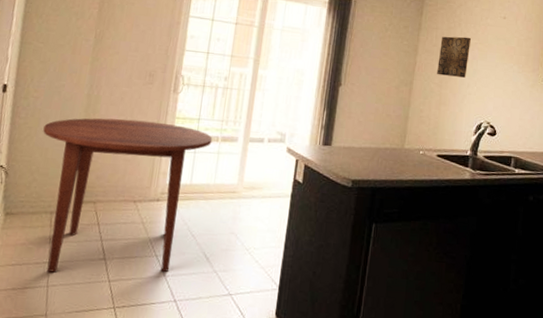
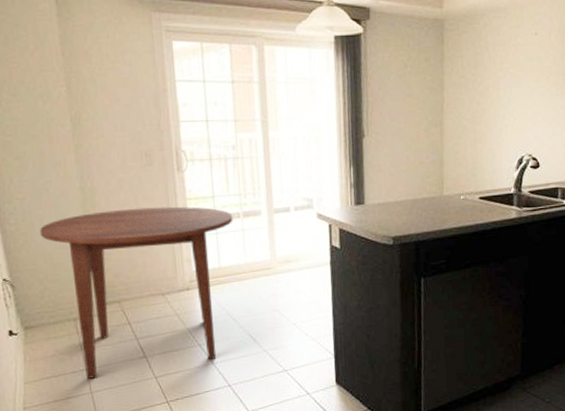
wall art: present [437,36,471,78] -> none [467,62,502,110]

